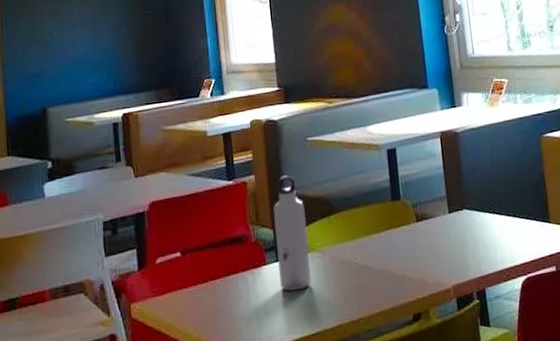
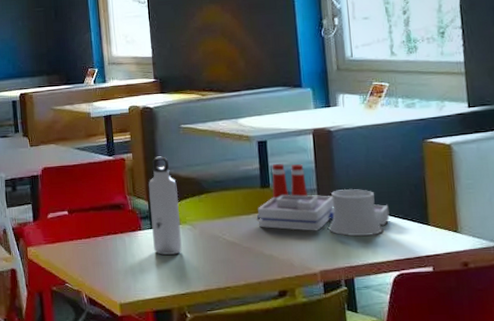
architectural model: none [389,171,515,246] -> present [257,164,390,237]

